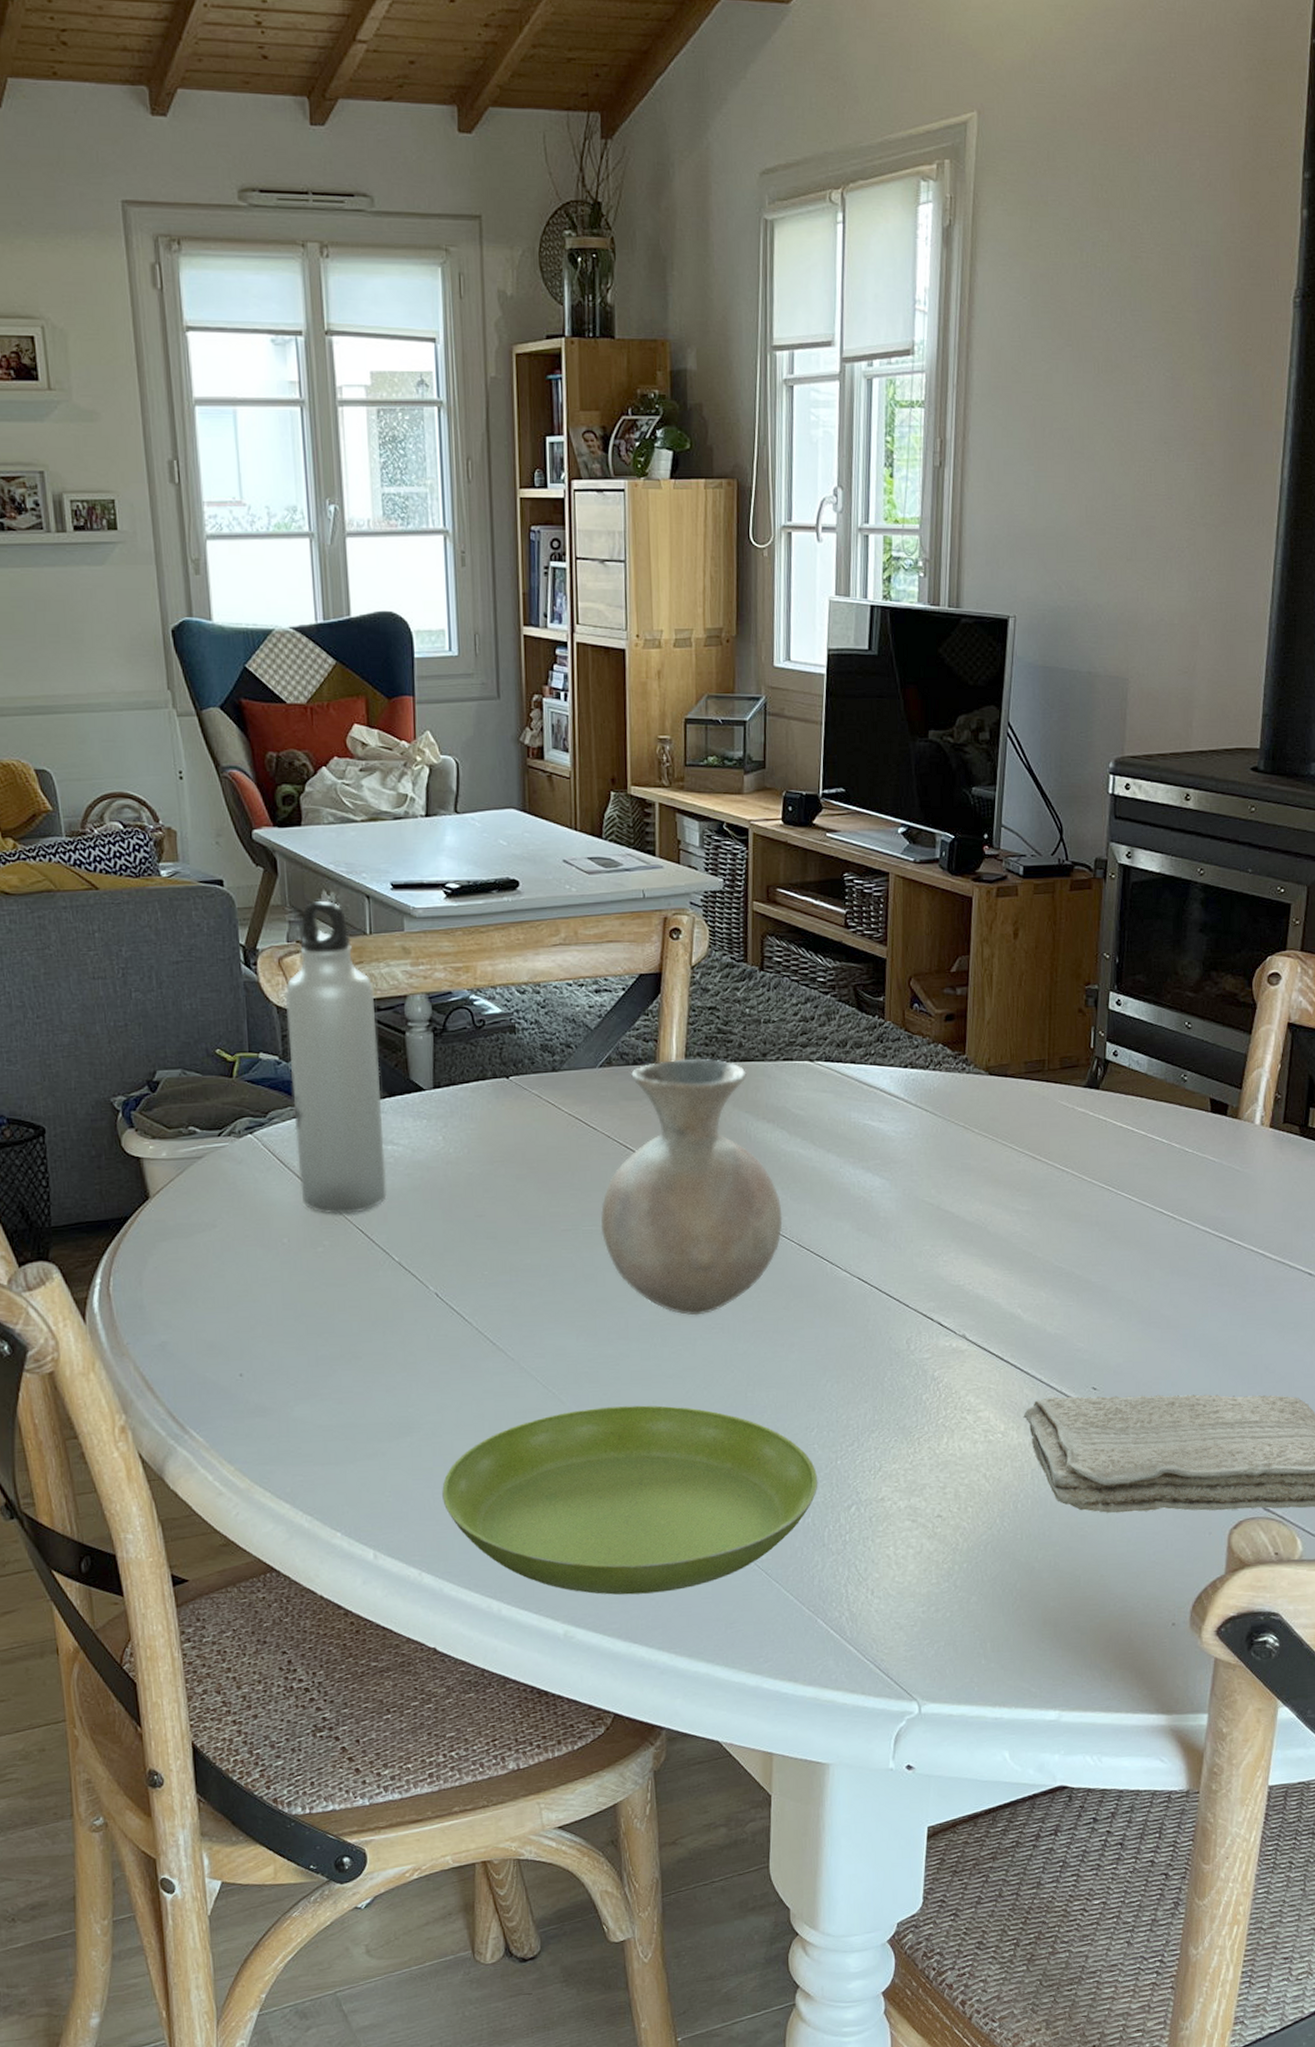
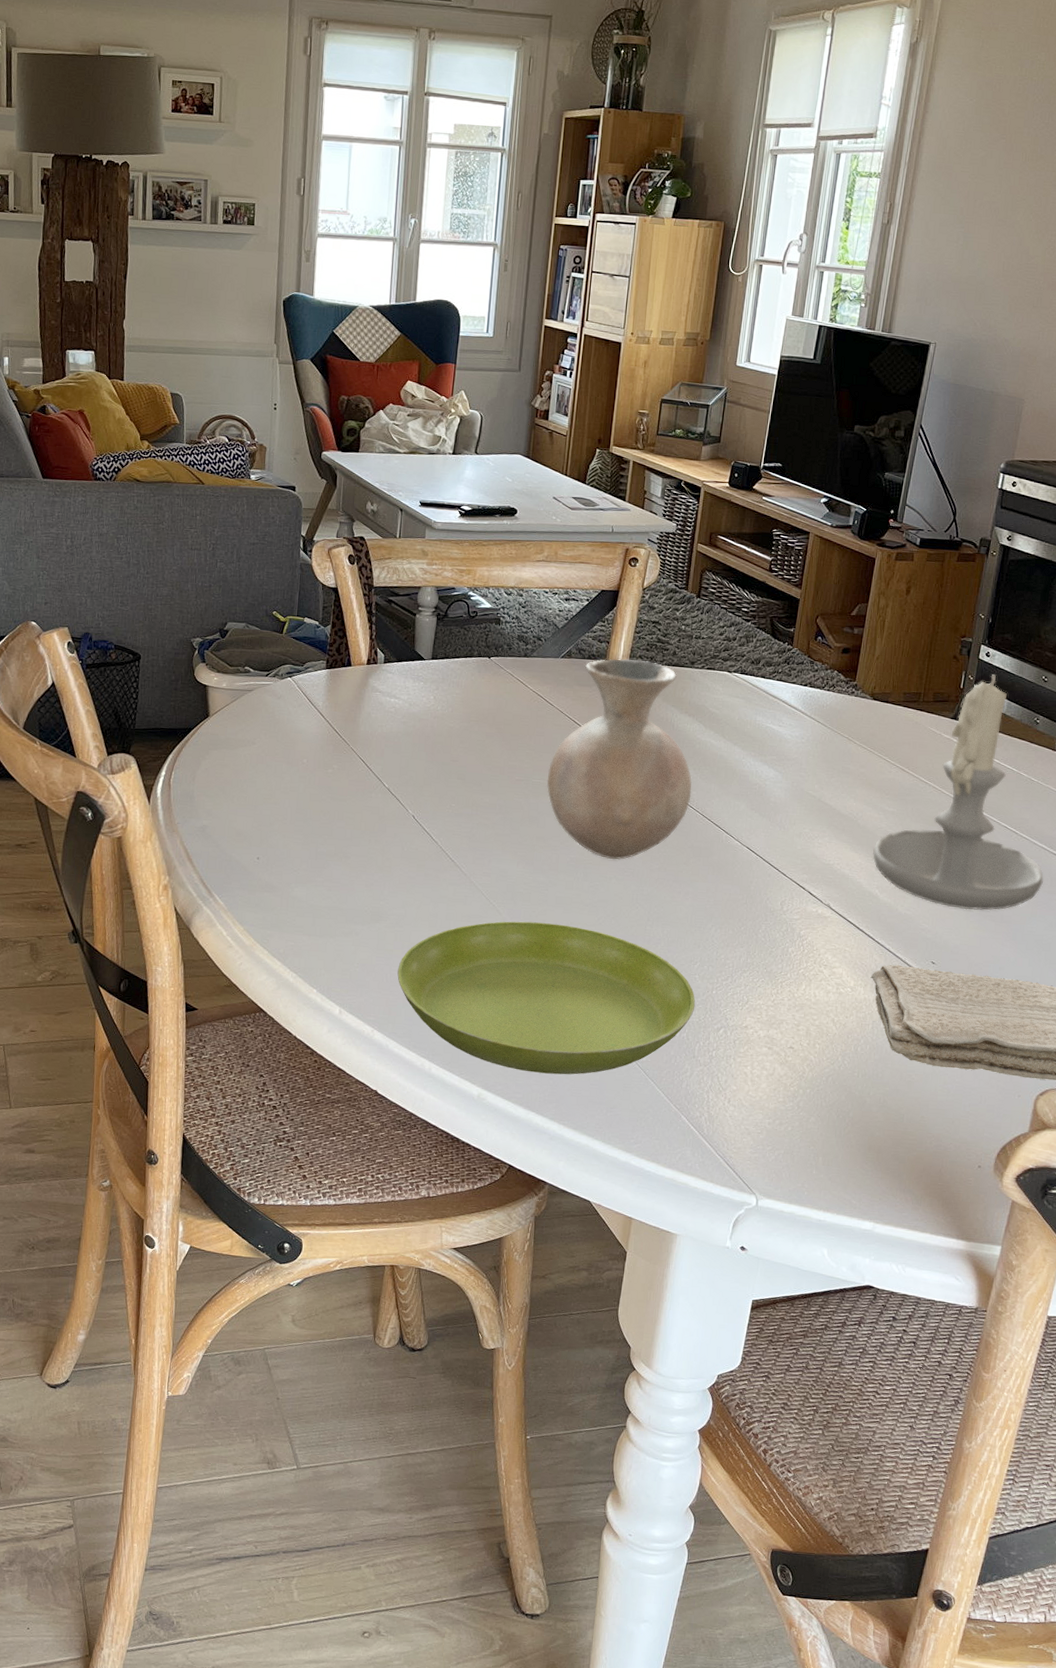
water bottle: present [284,900,387,1214] -> none [321,508,397,747]
candle: none [1009,1027,1211,1319] -> present [872,674,1044,911]

